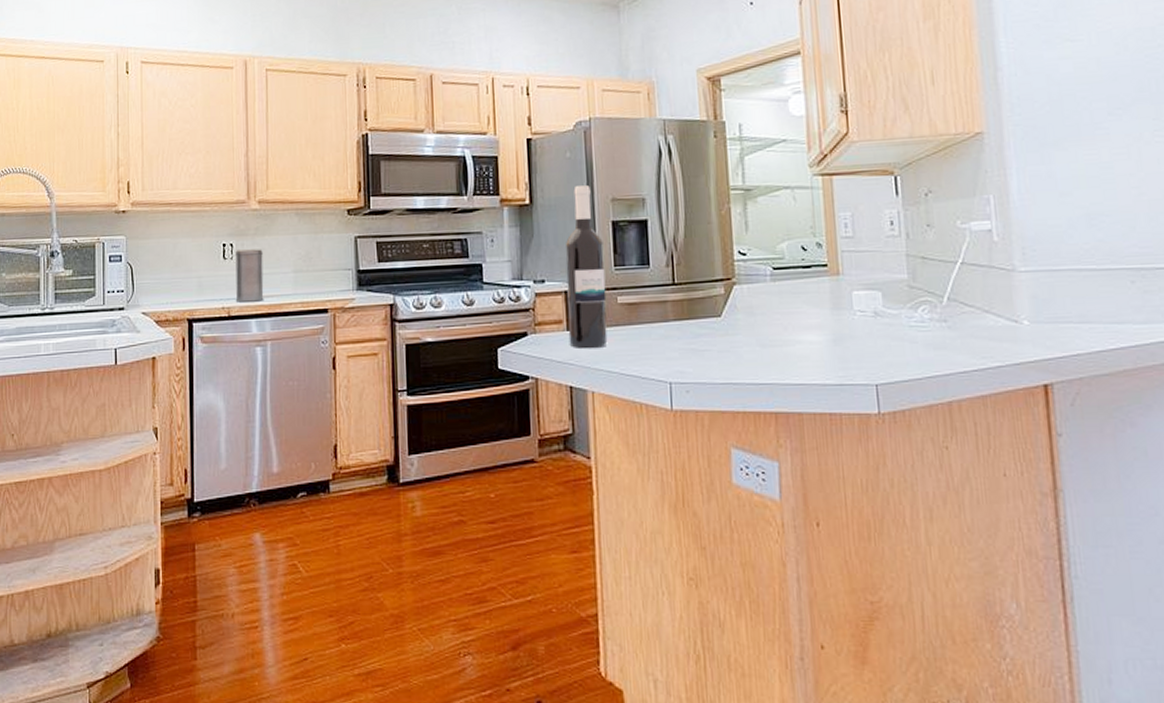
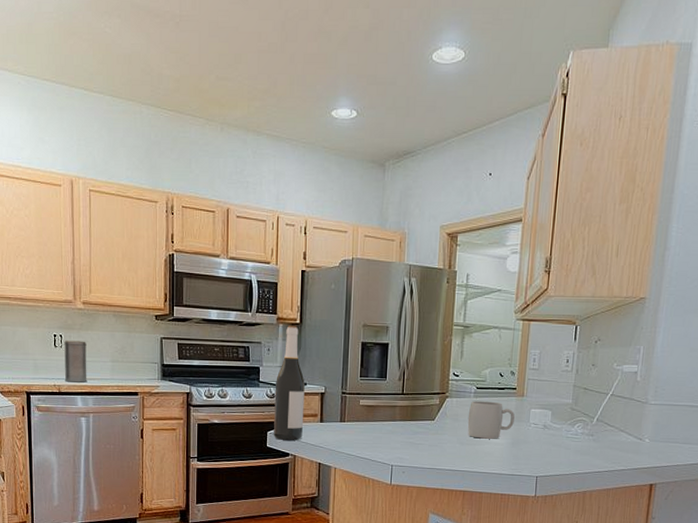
wine bottle: none [503,208,546,358] -> present [274,326,305,440]
wine bottle: present [565,185,608,350] -> none [321,312,353,437]
mug: none [766,285,832,337] -> present [467,401,515,439]

